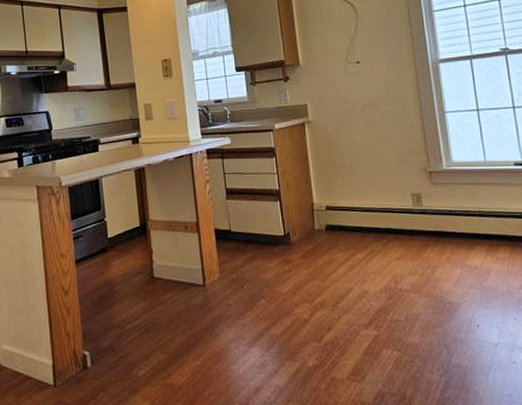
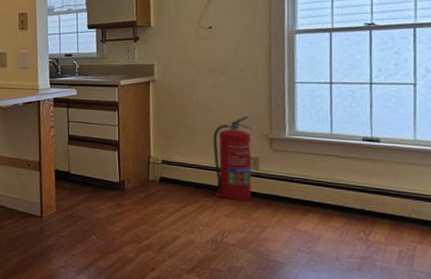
fire extinguisher: none [373,151,420,241] -> present [213,117,252,201]

